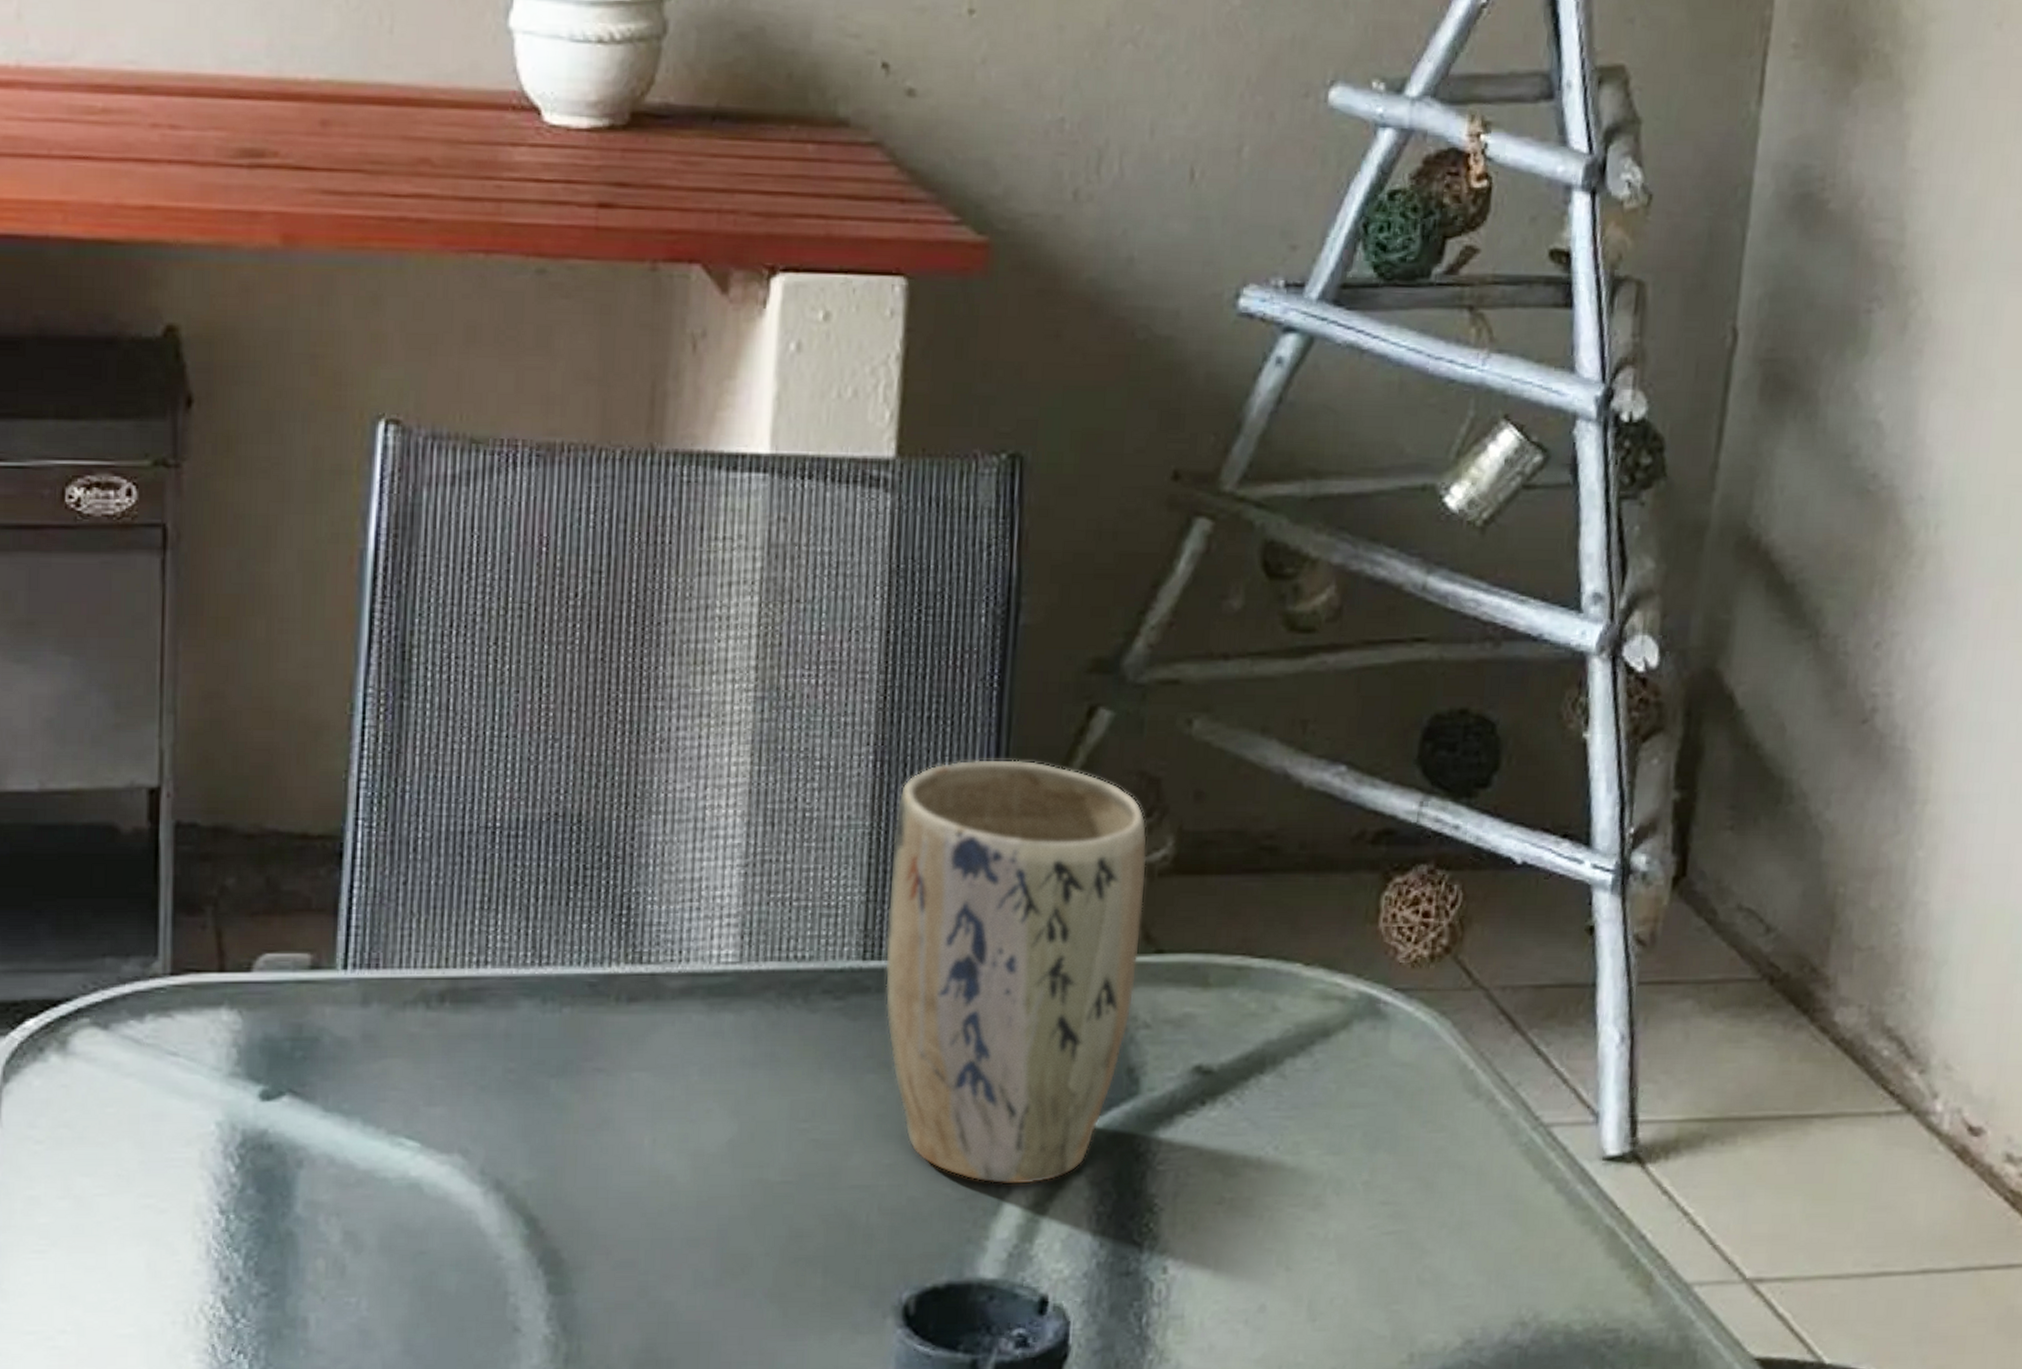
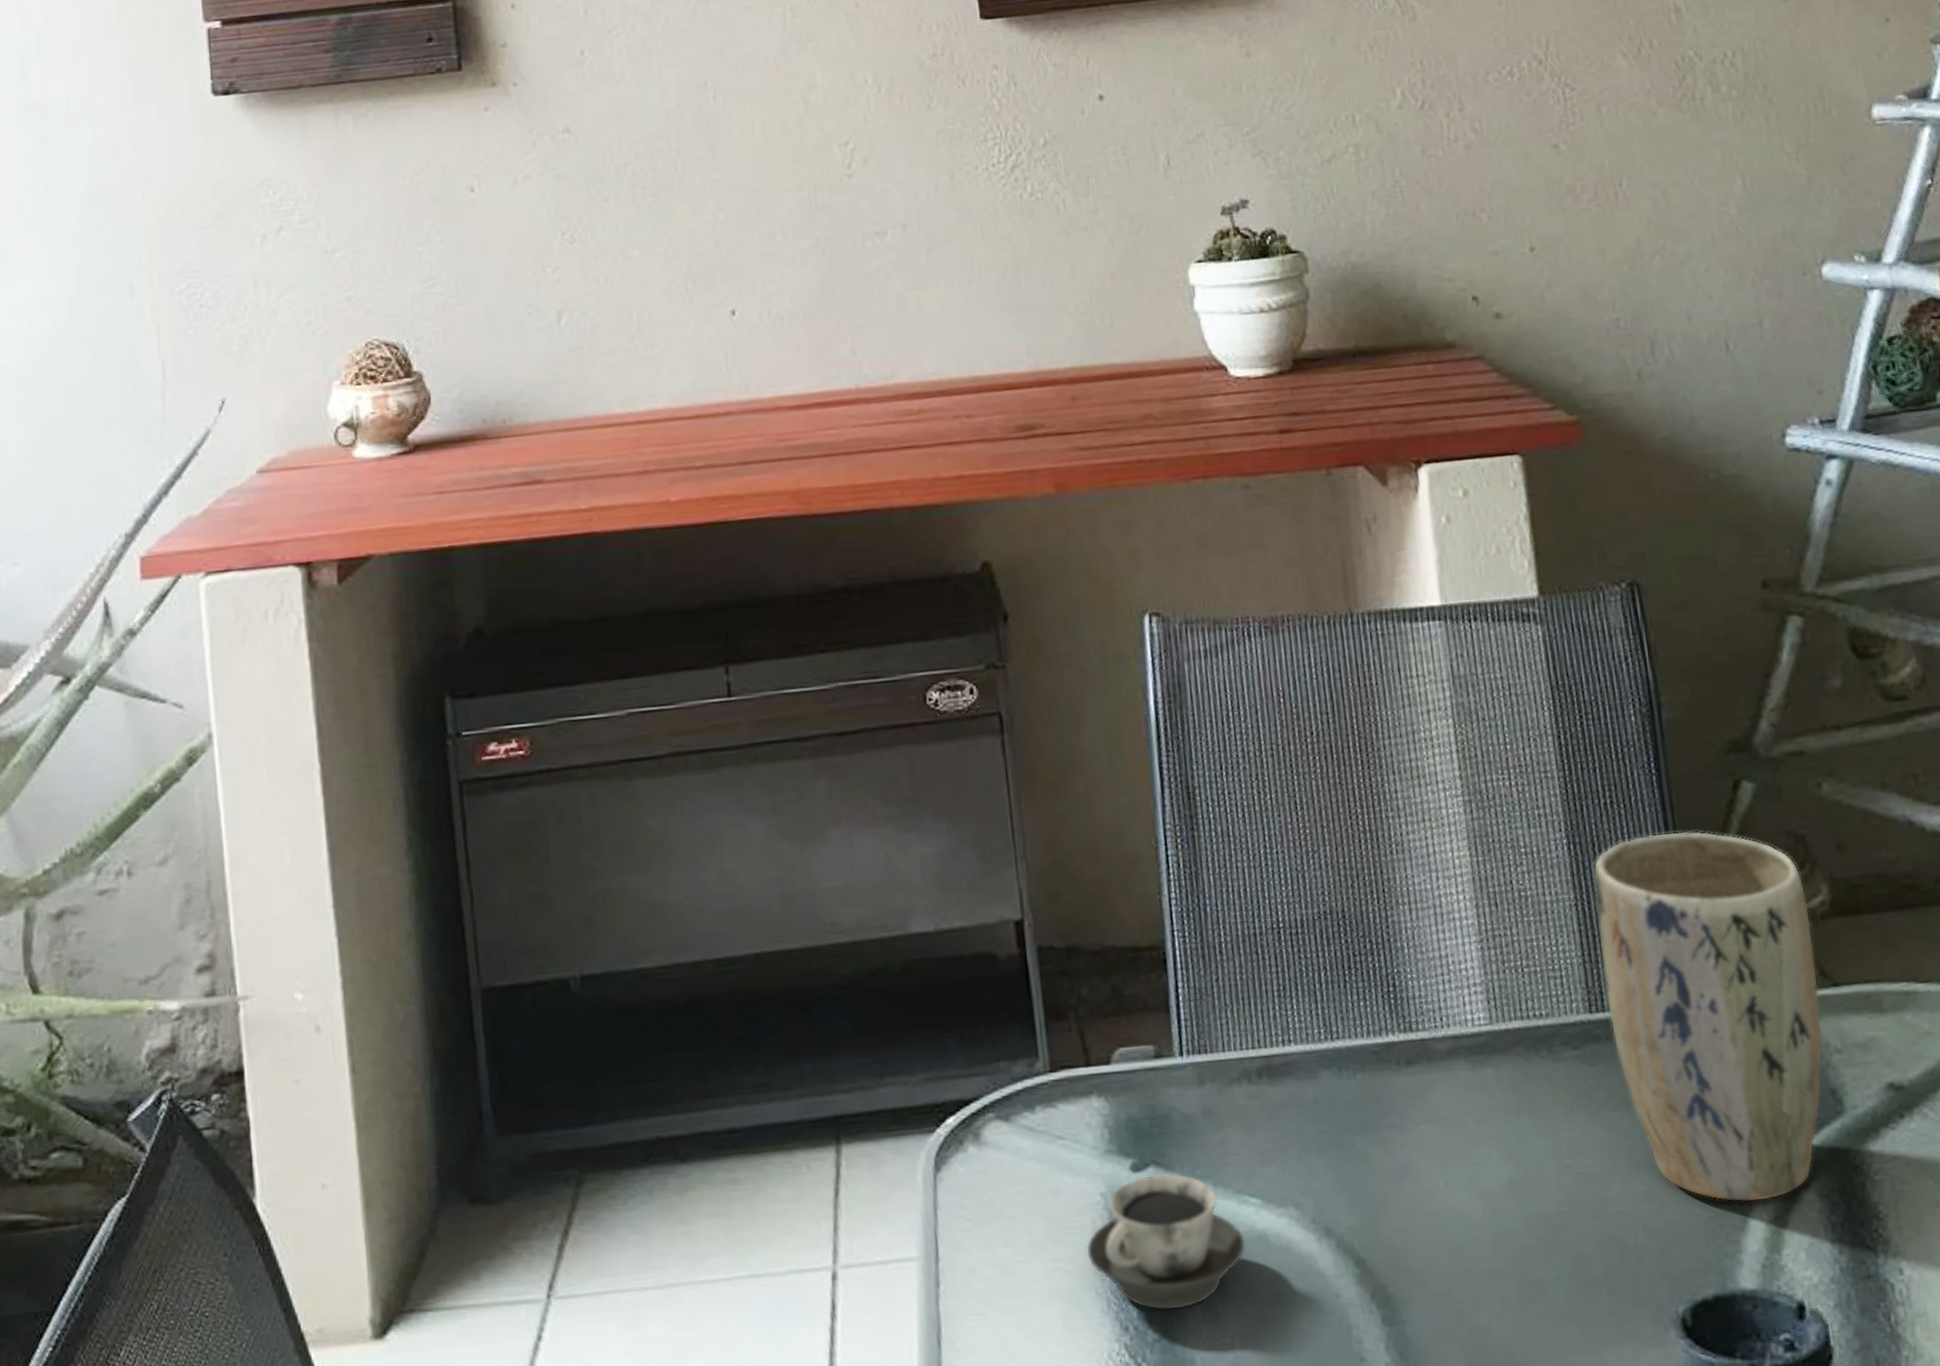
cup: none [187,1105,393,1262] -> present [1086,1173,1246,1311]

